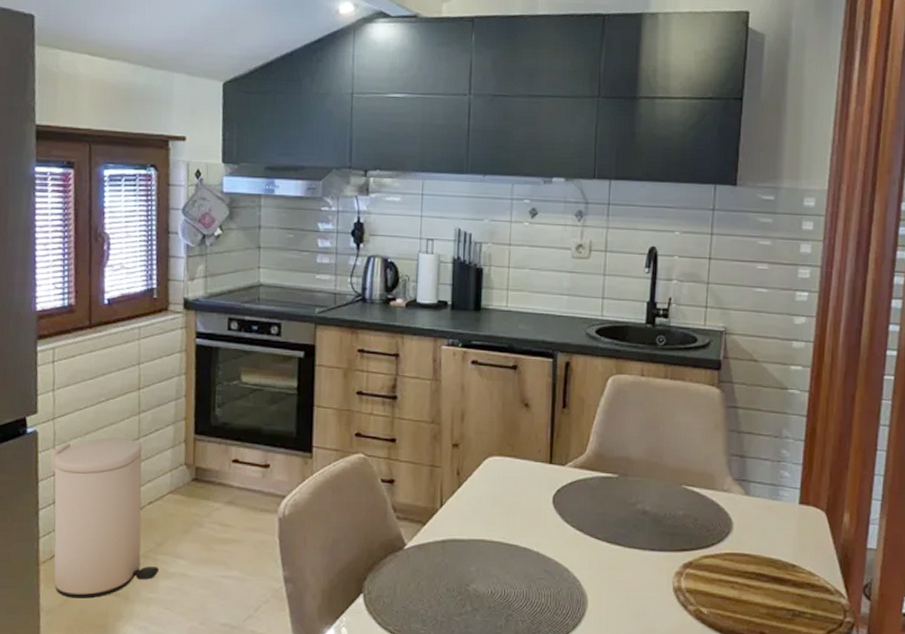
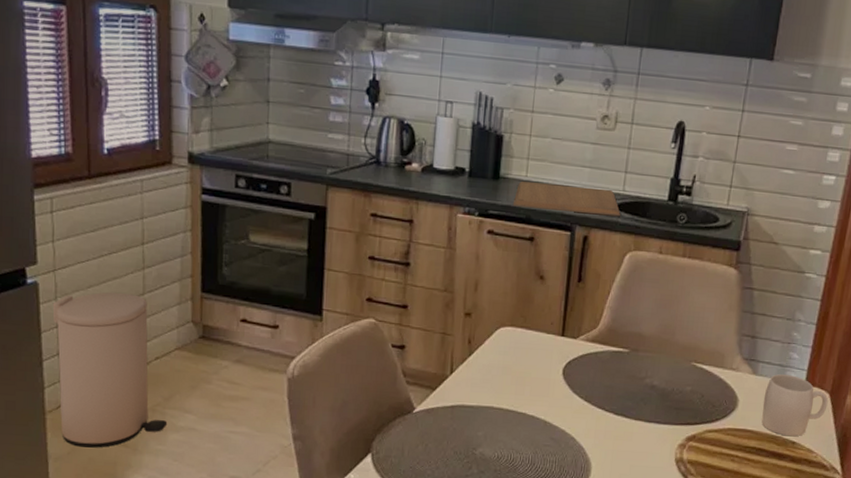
chopping board: none [495,312,600,342] -> present [512,181,621,217]
mug: none [758,493,825,560] -> present [762,373,828,437]

